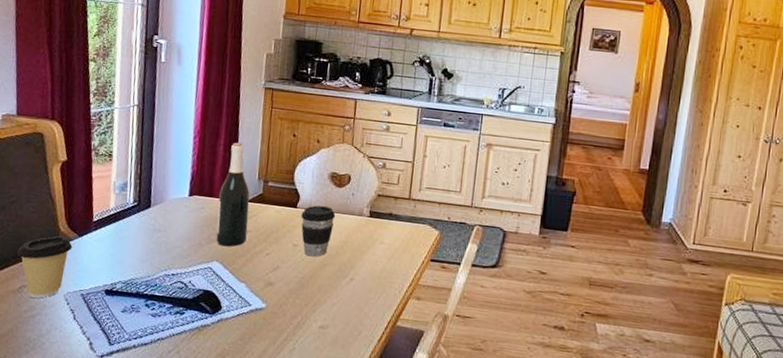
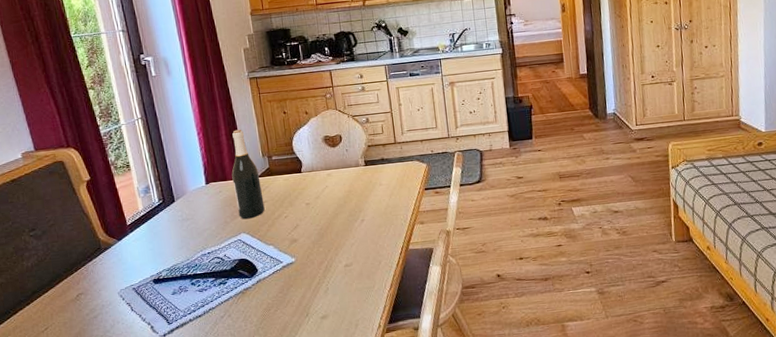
coffee cup: present [16,235,73,298] -> none [66,243,115,301]
coffee cup: present [301,205,336,257] -> none [306,165,337,210]

